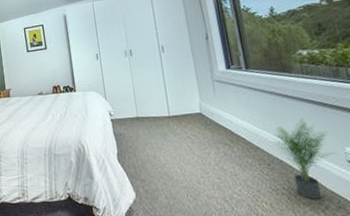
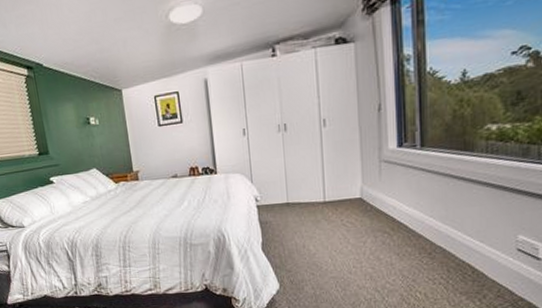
potted plant: present [273,118,335,199] -> none [440,204,505,289]

